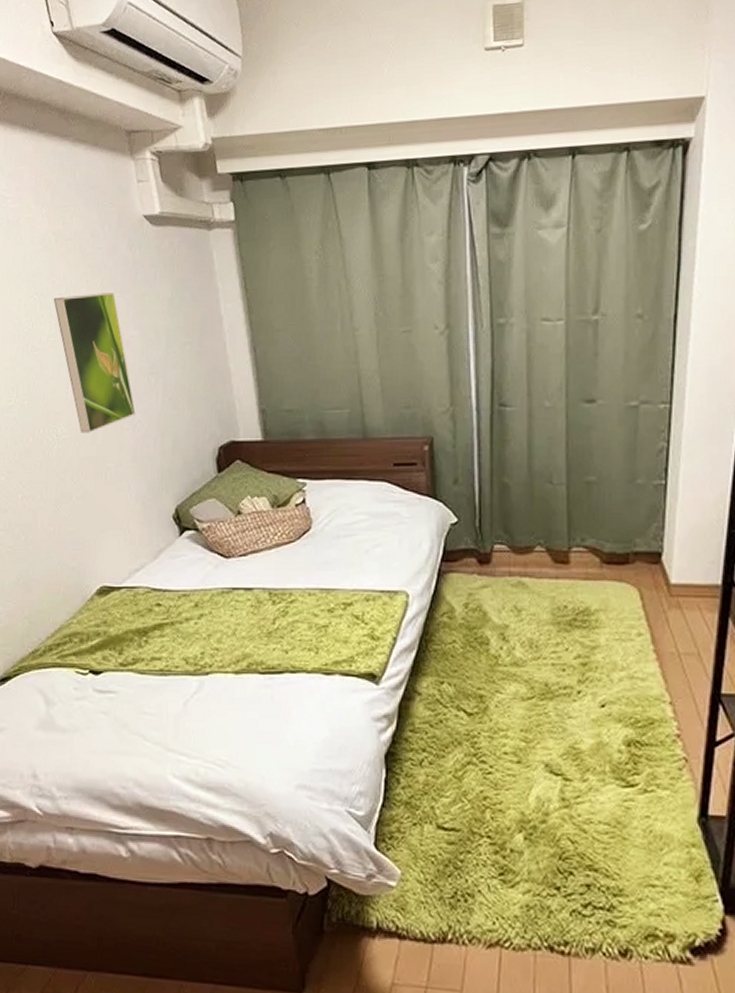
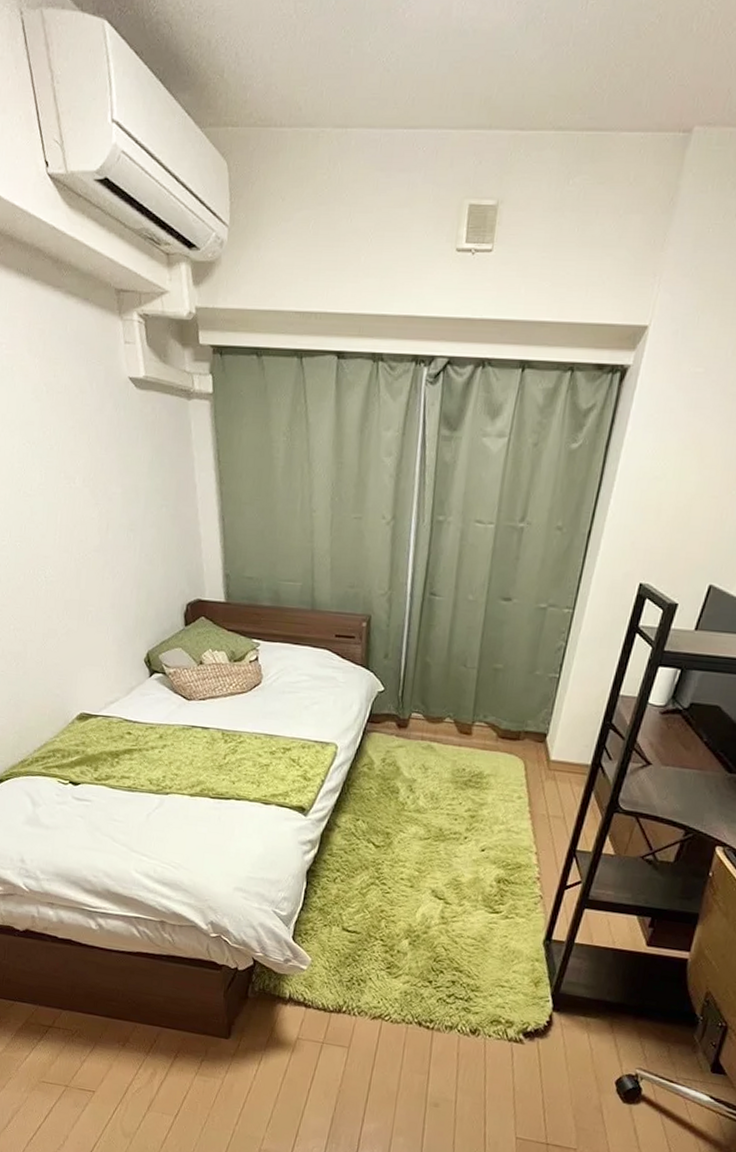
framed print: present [53,292,136,433] -> none [43,447,116,578]

